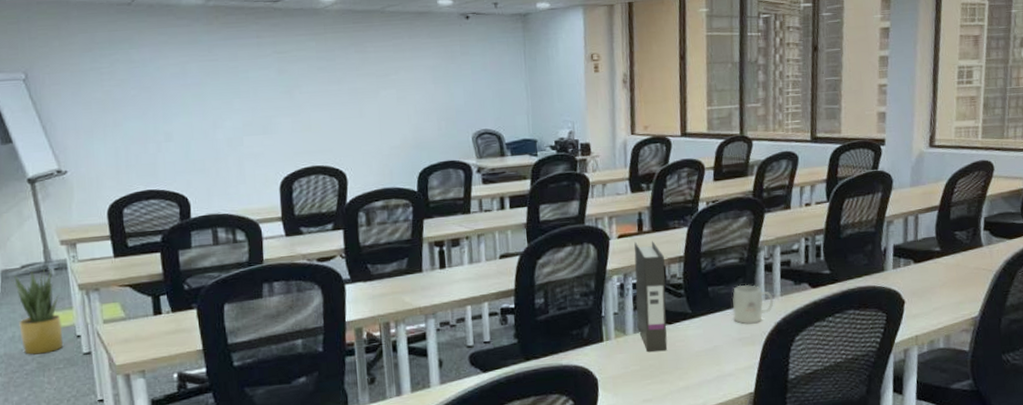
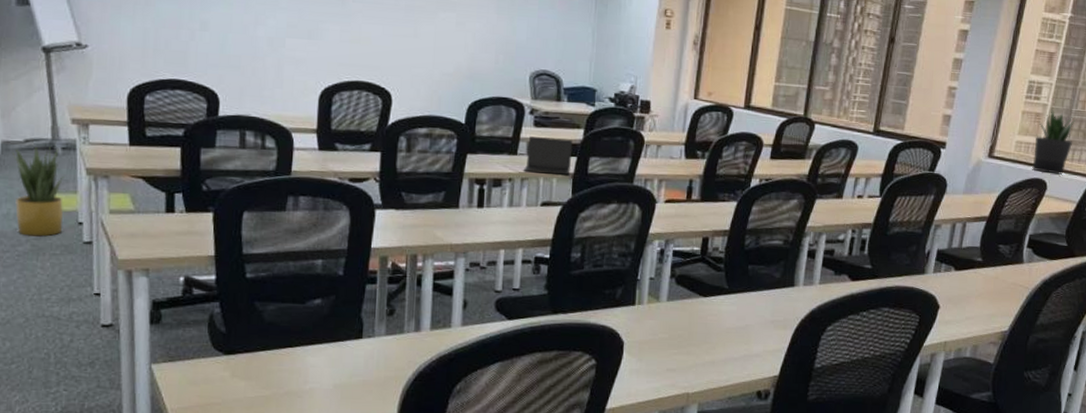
laptop: none [479,191,523,229] -> present [524,137,573,175]
binder: present [634,240,668,352] -> none [671,209,710,322]
mug: present [732,284,774,324] -> none [769,267,812,308]
planter: none [973,89,1013,154] -> present [1032,107,1075,174]

